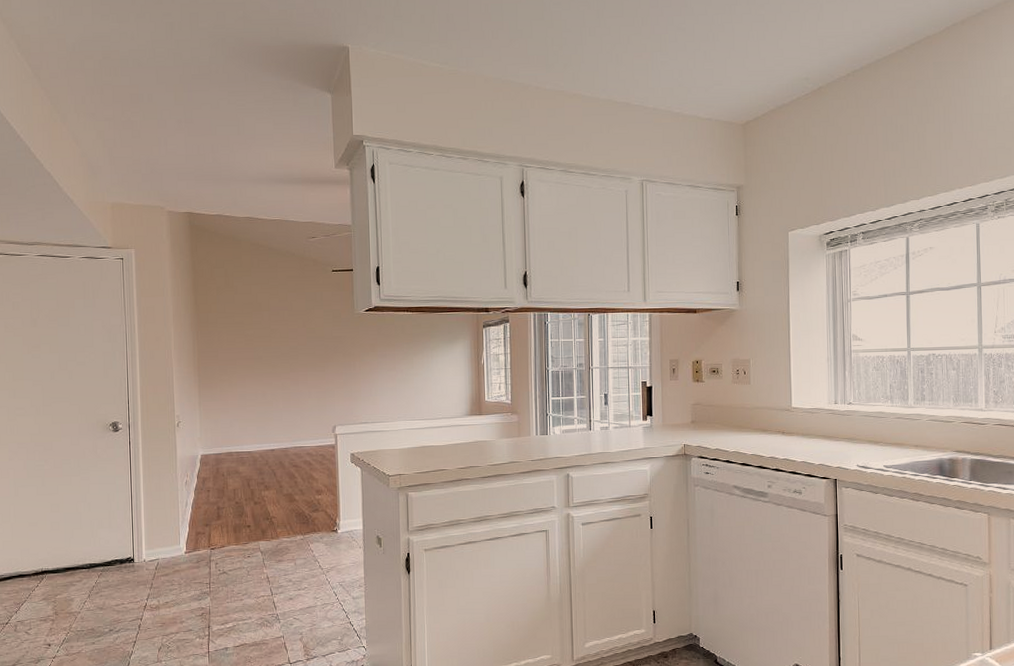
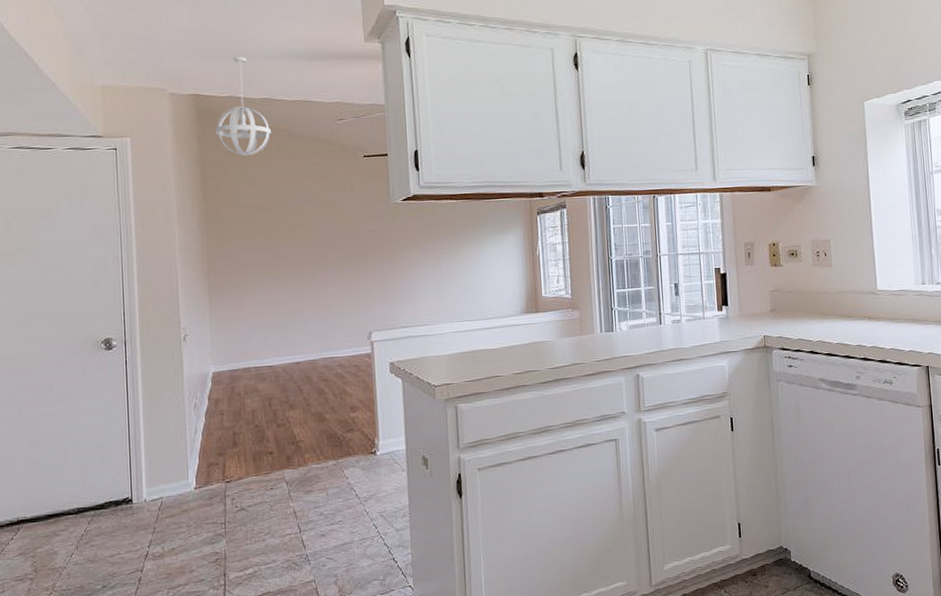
pendant light: none [206,180,254,268] -> present [215,57,272,156]

